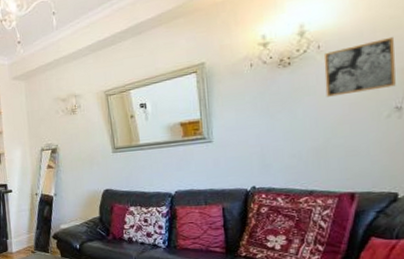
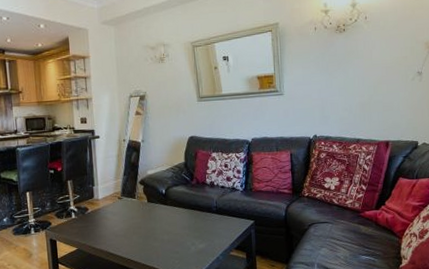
wall art: present [323,36,396,97] -> none [369,14,418,61]

